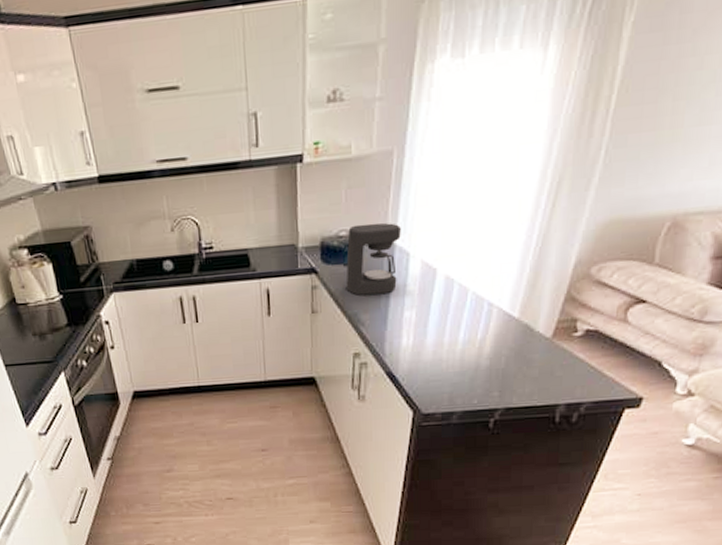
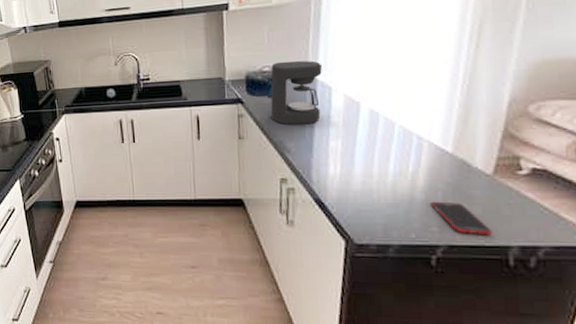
cell phone: none [494,366,545,396] -> present [431,201,493,236]

